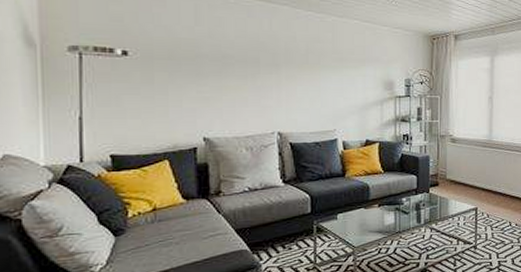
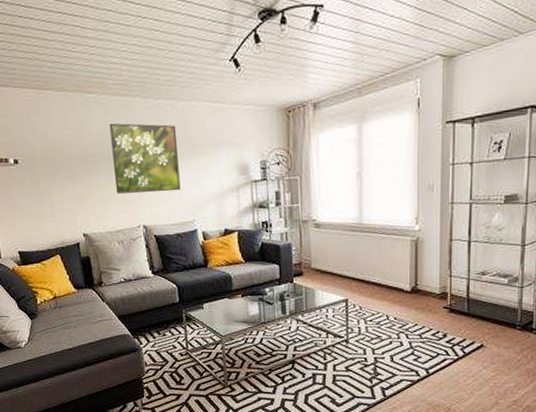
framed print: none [250,26,325,100] -> present [109,123,181,194]

